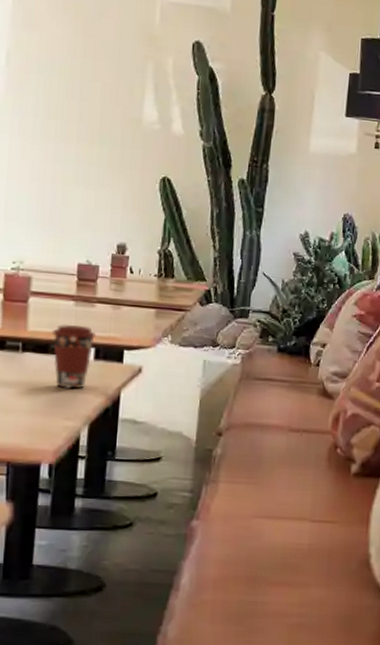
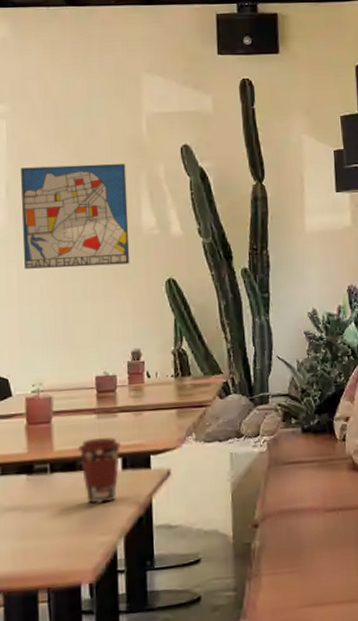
wall art: none [17,37,134,155] -> present [21,164,130,269]

